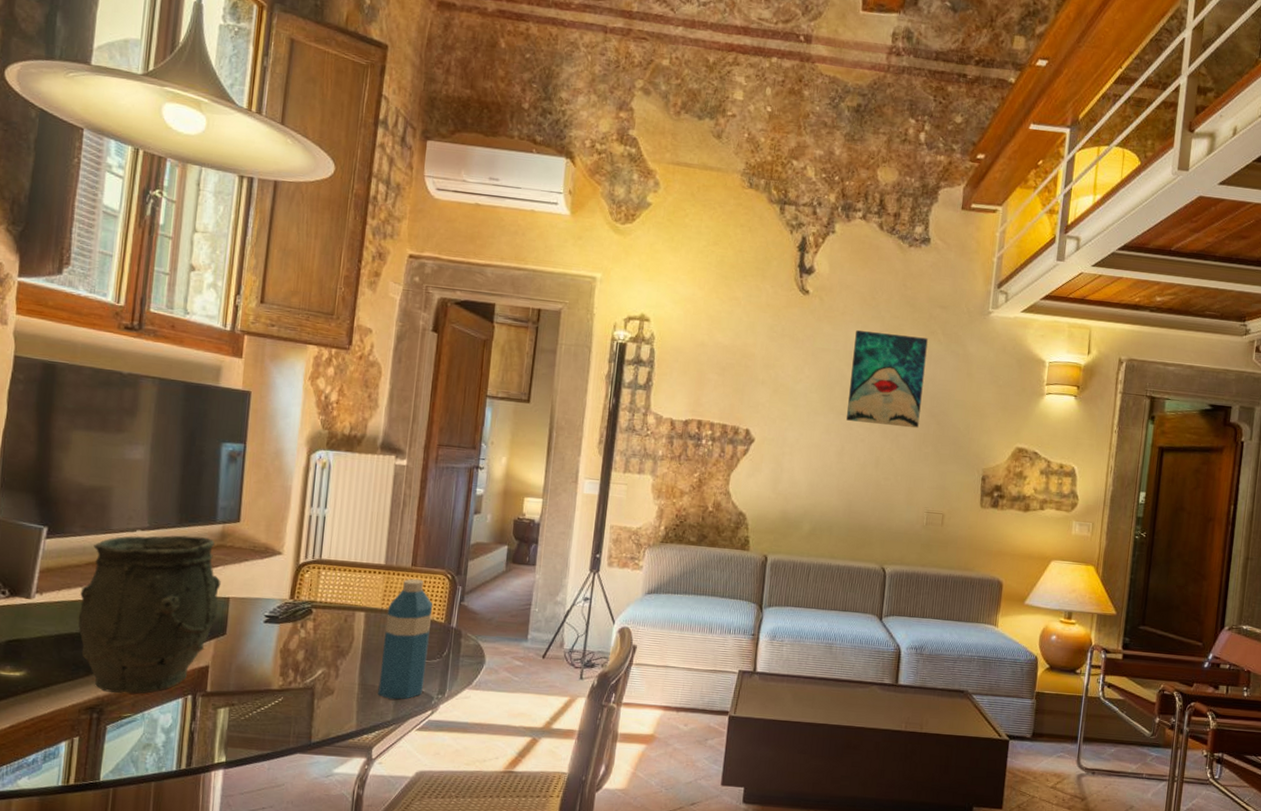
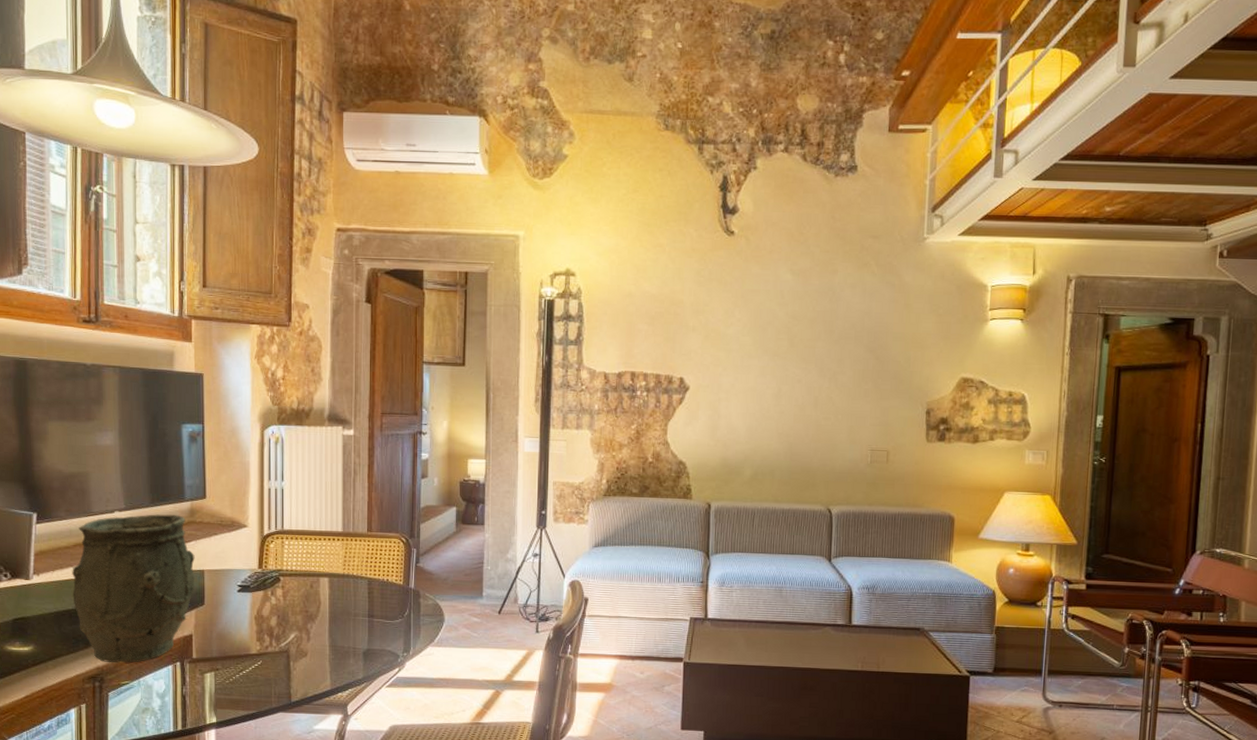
water bottle: present [378,578,433,700] -> none [348,543,391,659]
wall art: present [846,330,928,429] -> none [782,268,861,365]

